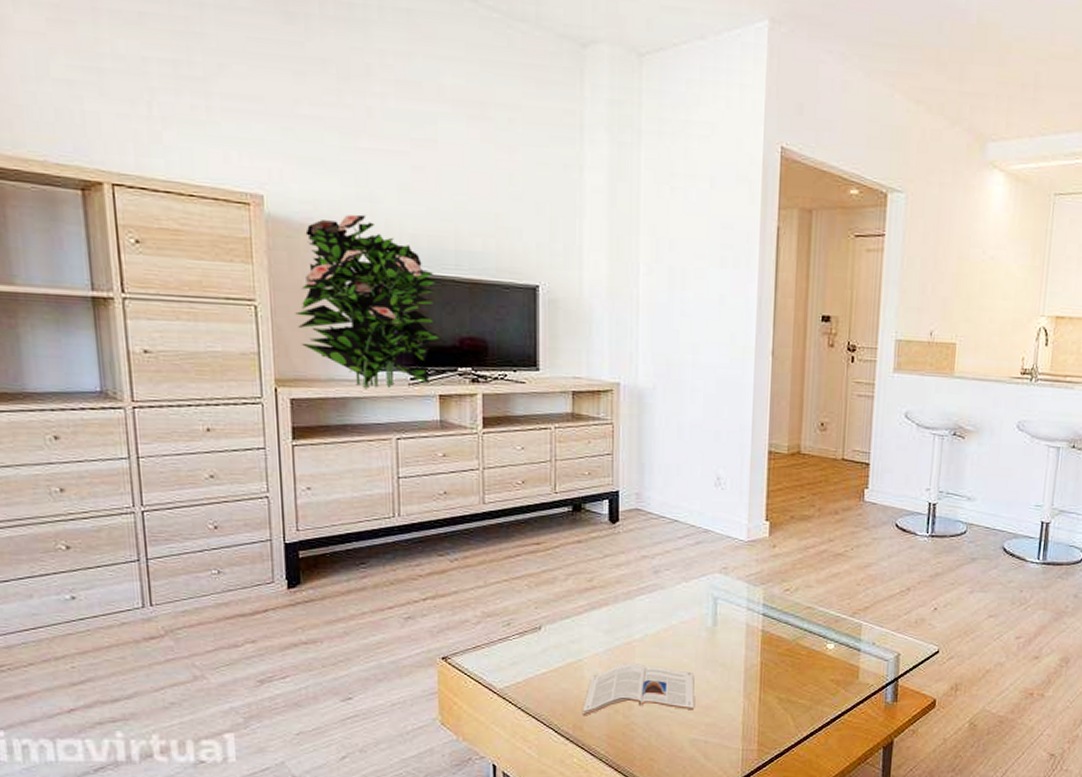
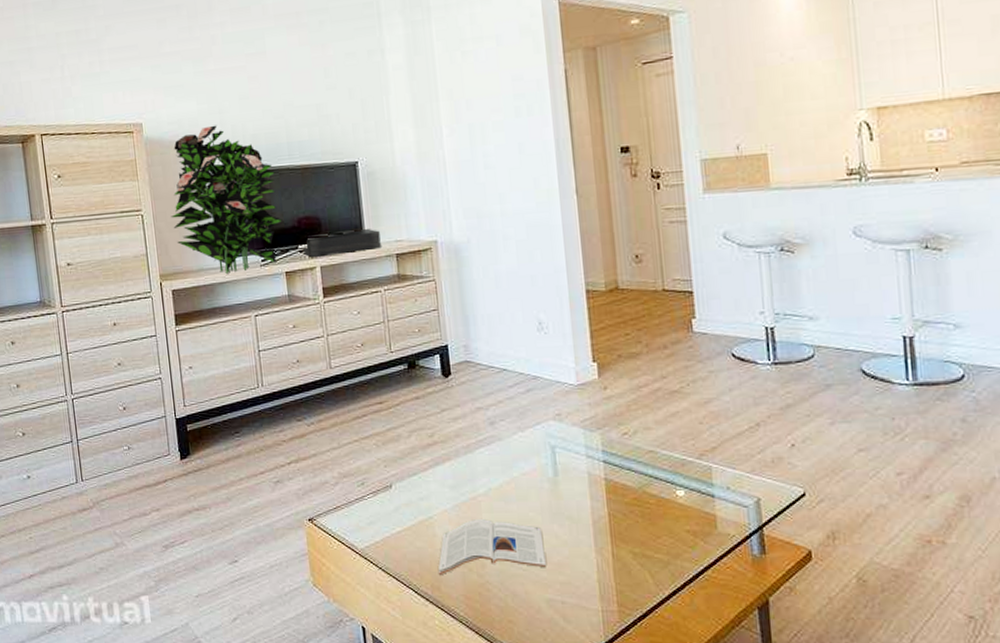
game console: none [464,359,556,384] -> present [303,228,381,258]

